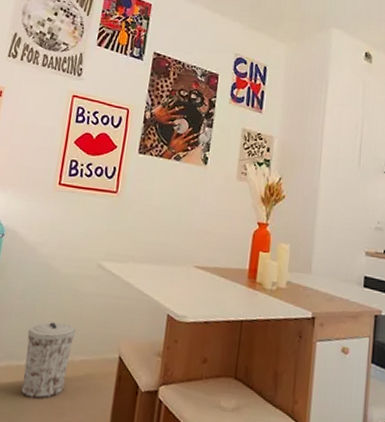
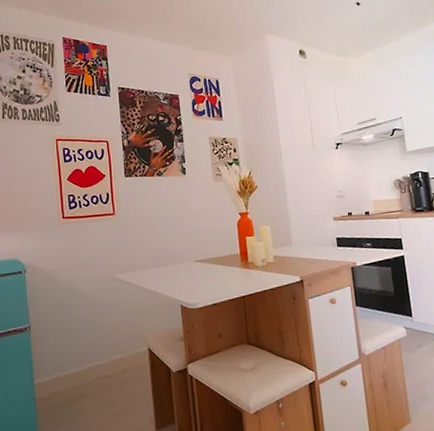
trash can: present [21,322,76,399] -> none [66,332,108,399]

